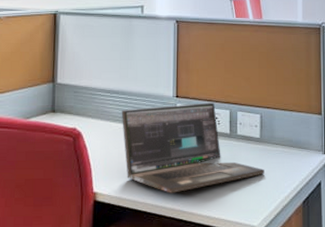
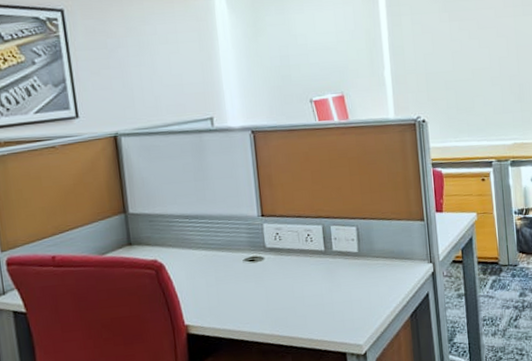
laptop: present [121,102,264,193] -> none [203,218,366,319]

